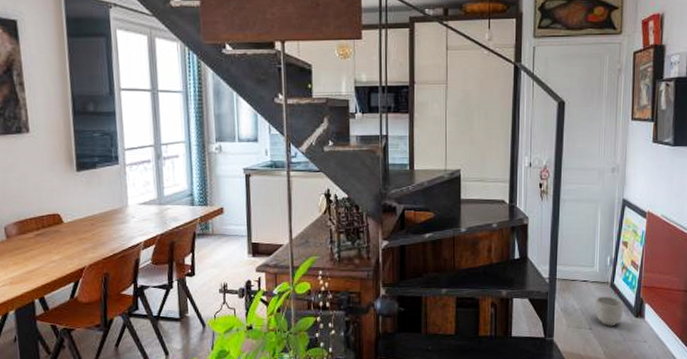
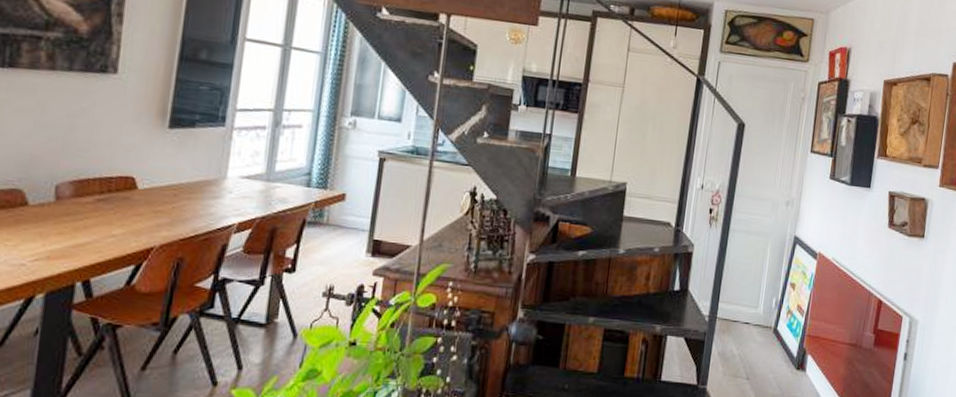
planter: present [595,296,624,326] -> none [755,342,786,378]

